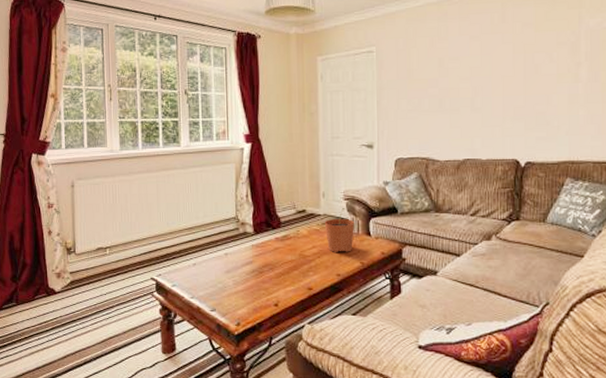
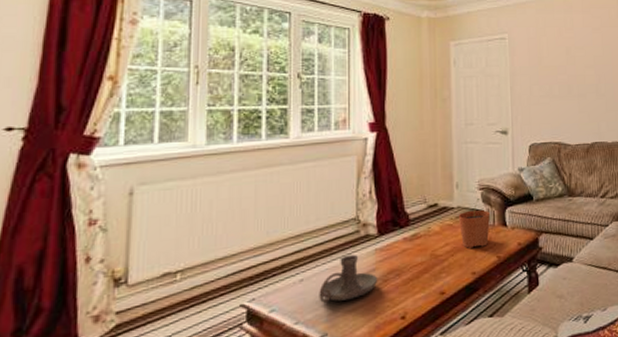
candle holder: none [208,247,255,284] -> present [319,254,378,303]

